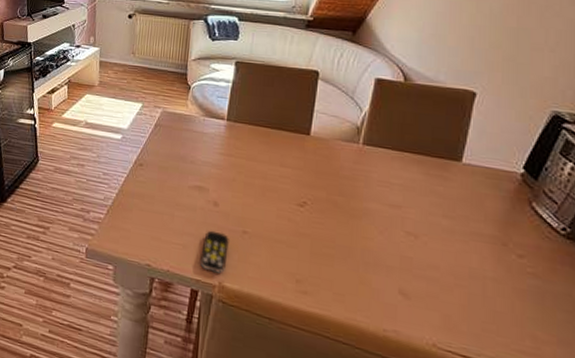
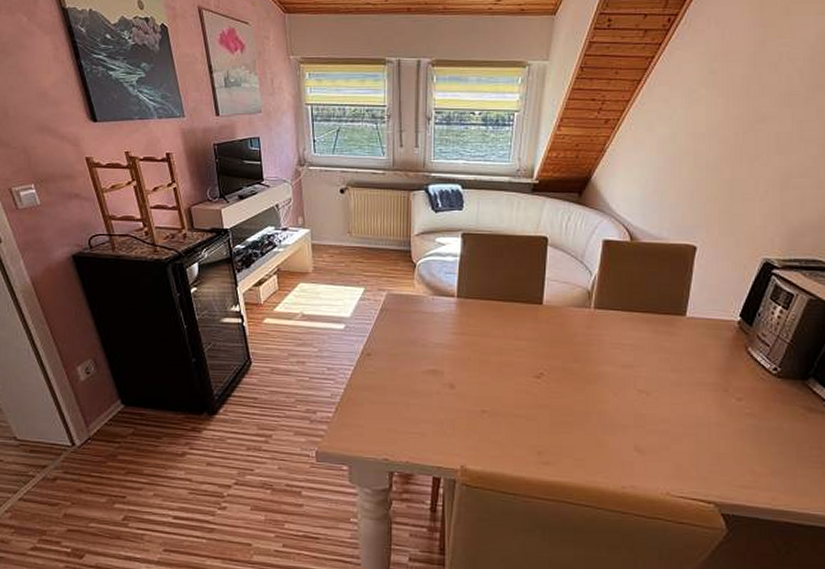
remote control: present [199,230,229,274] -> none [439,414,468,457]

